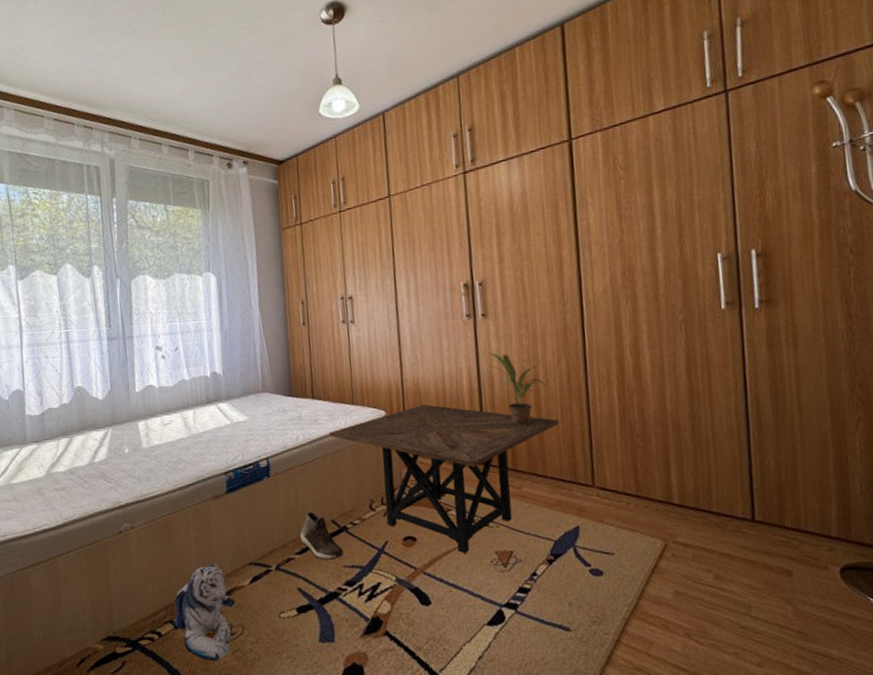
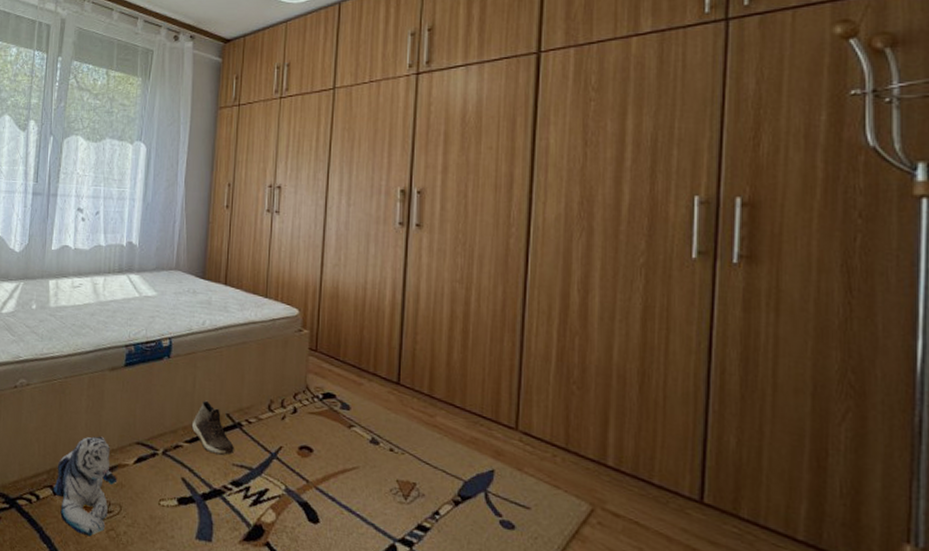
side table: present [328,404,560,554] -> none [236,309,488,476]
potted plant: present [489,352,546,426] -> none [416,266,477,350]

